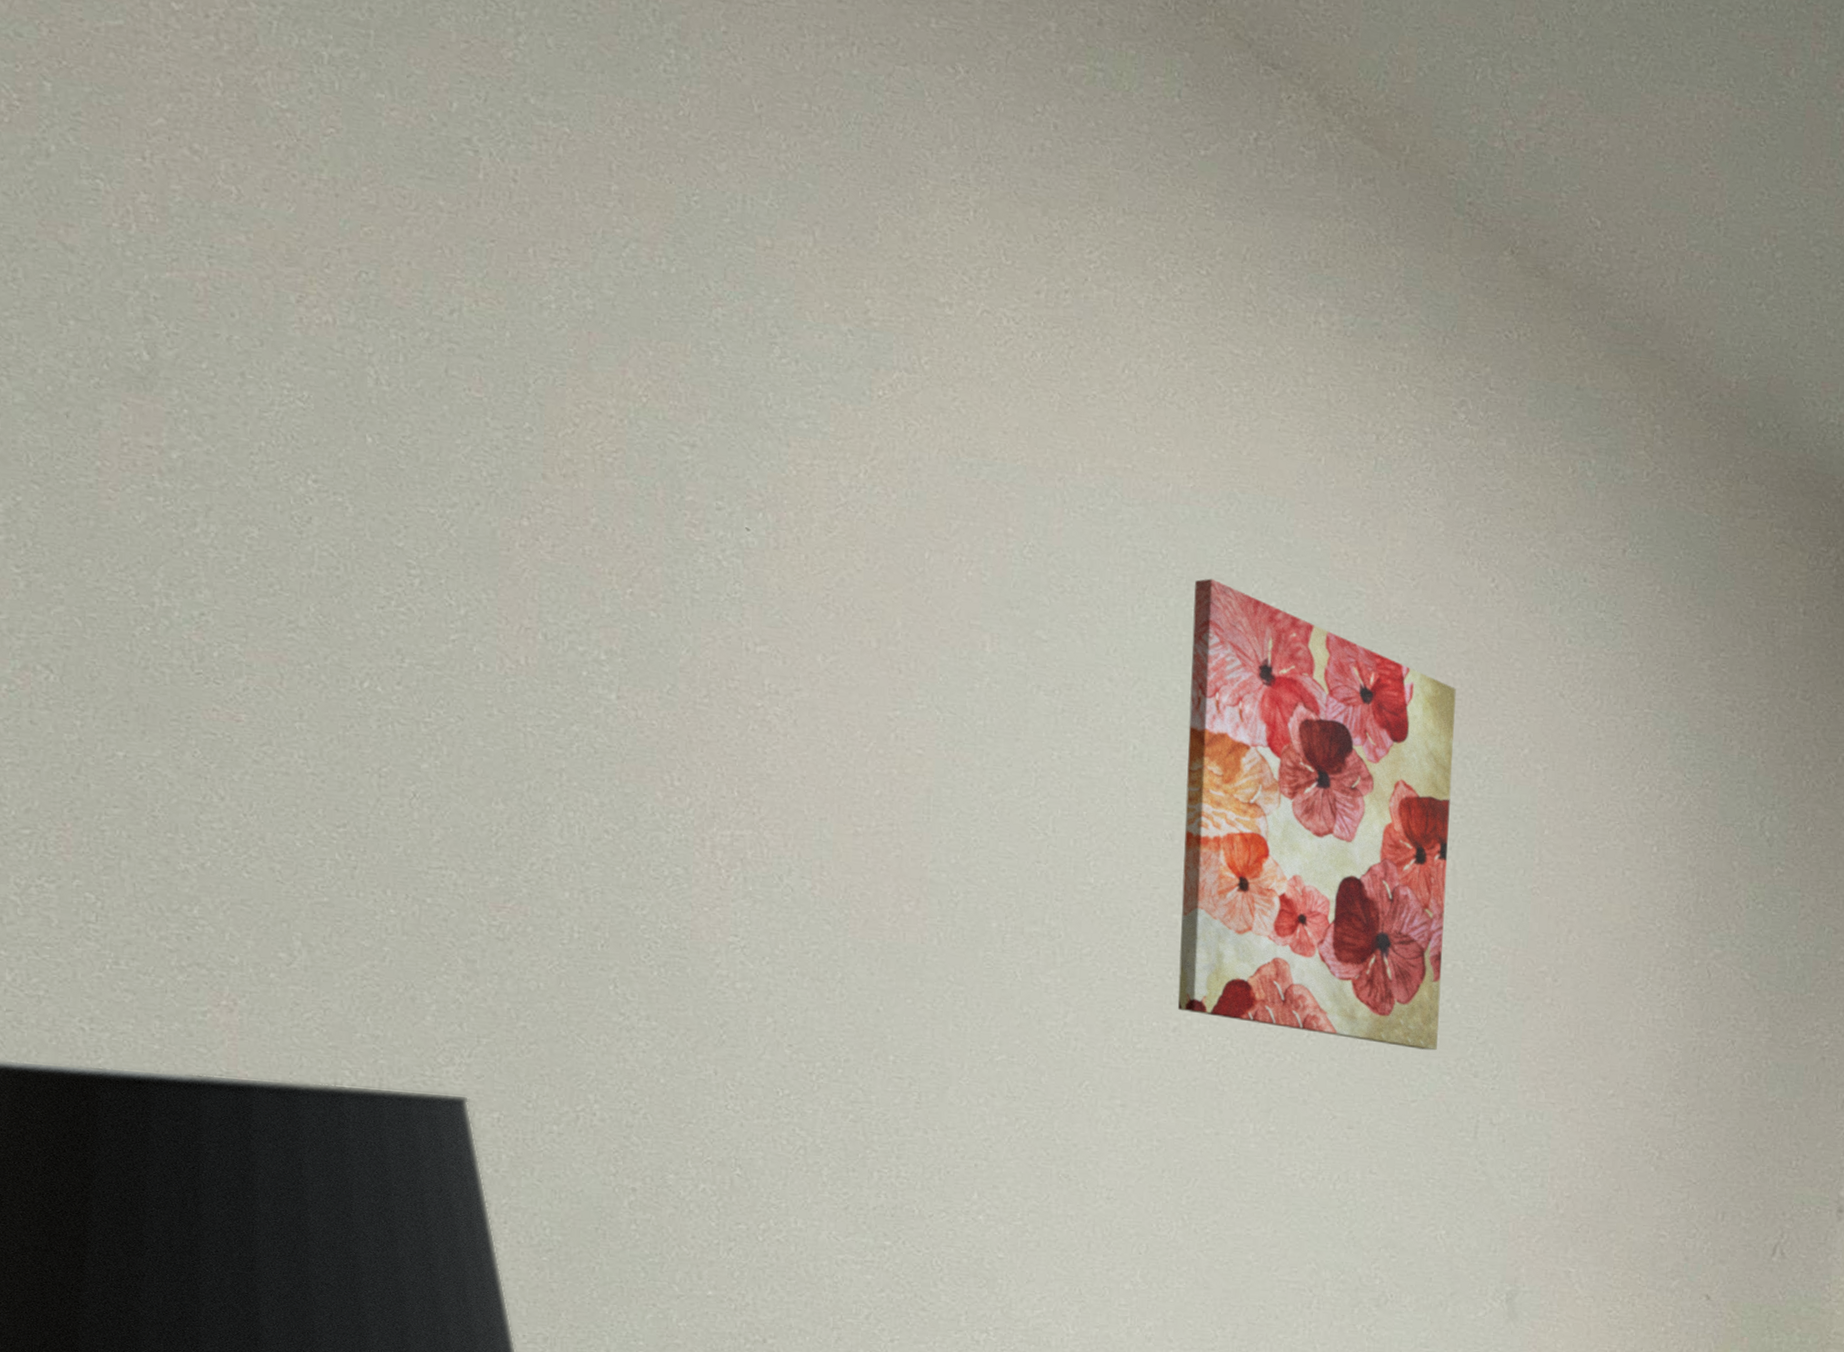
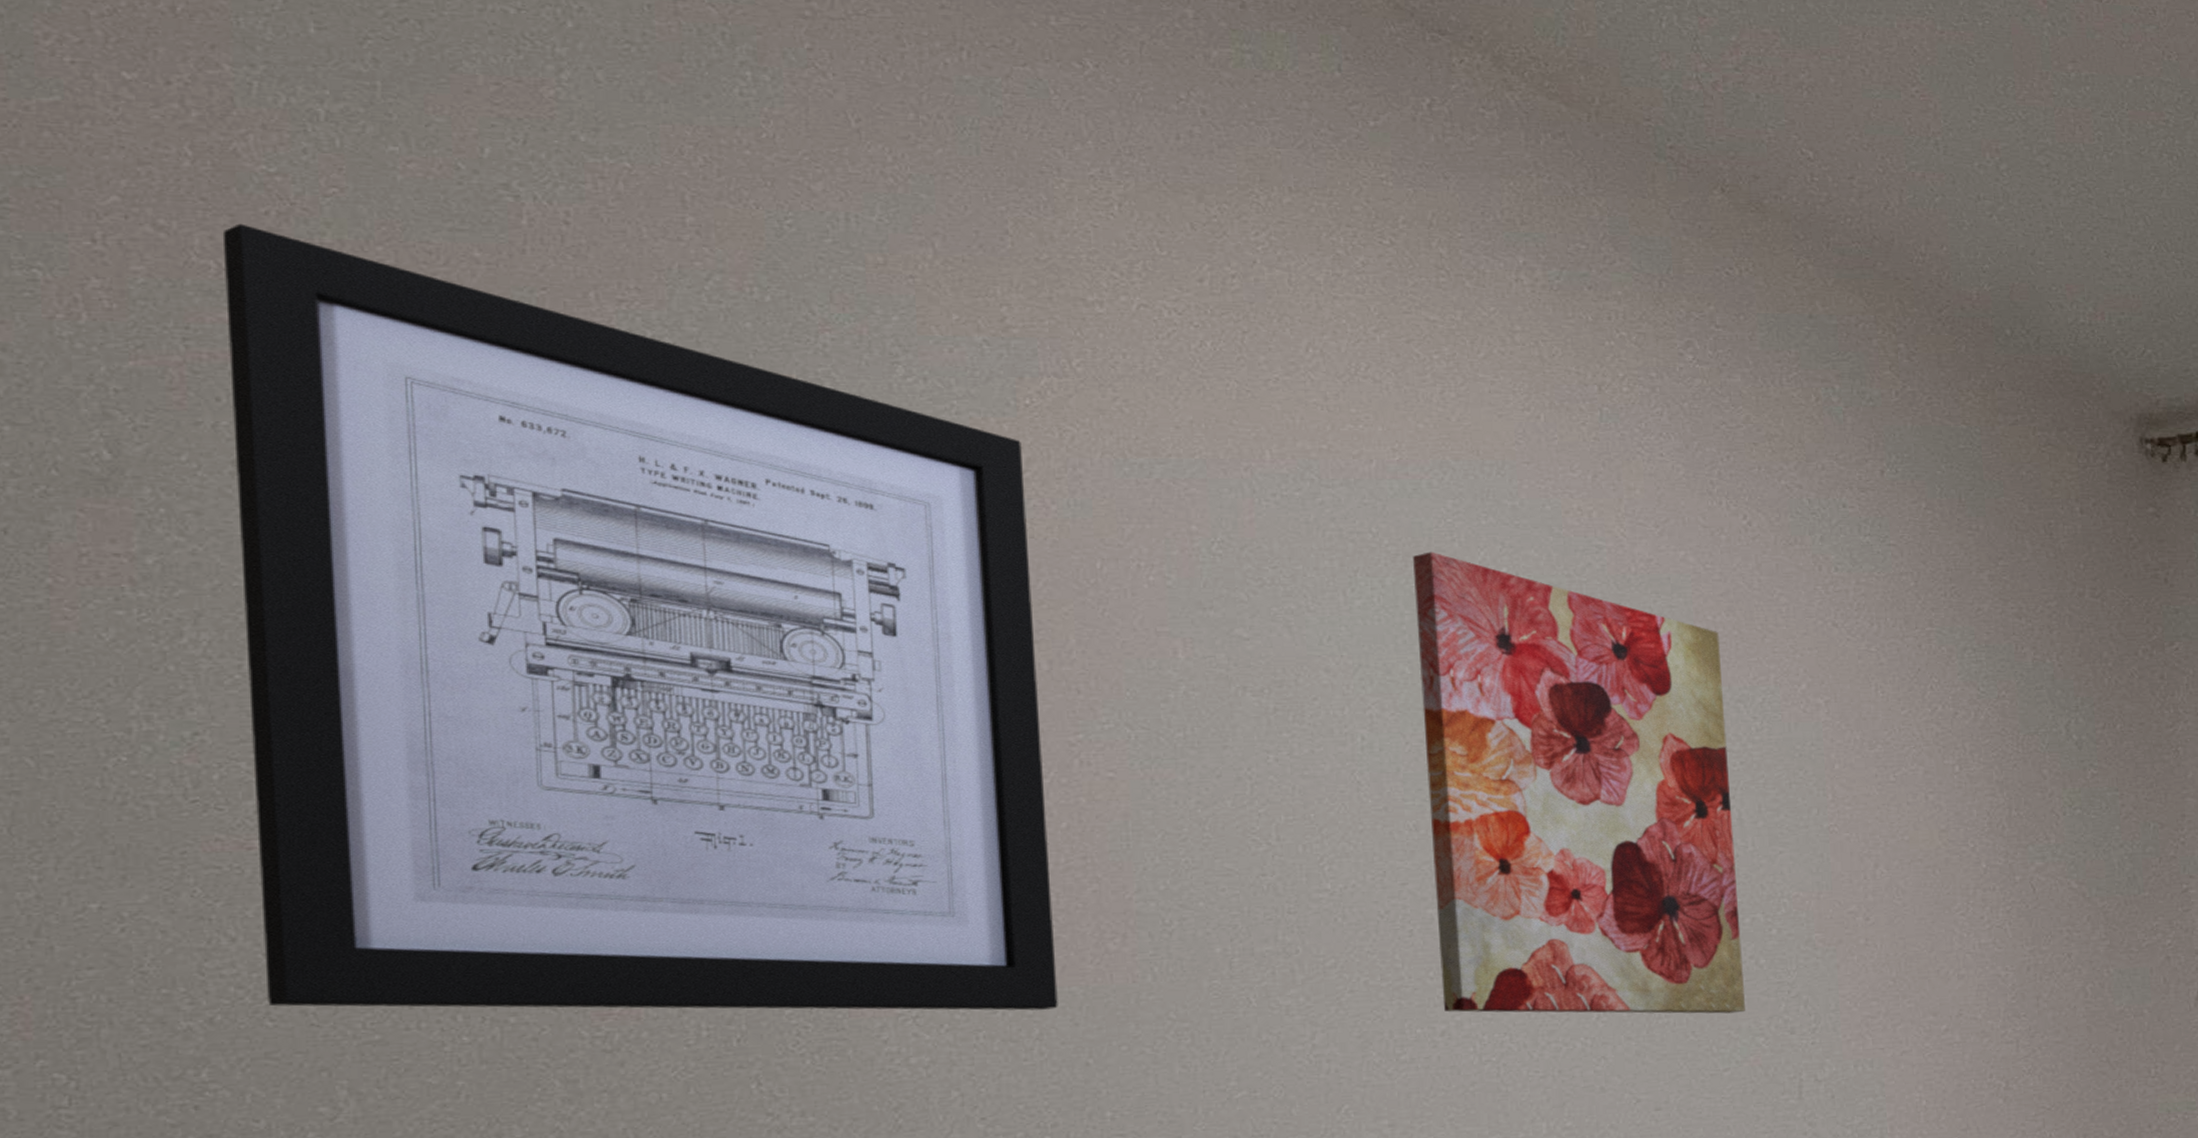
wall art: none [242,154,872,957] -> present [222,223,1058,1011]

